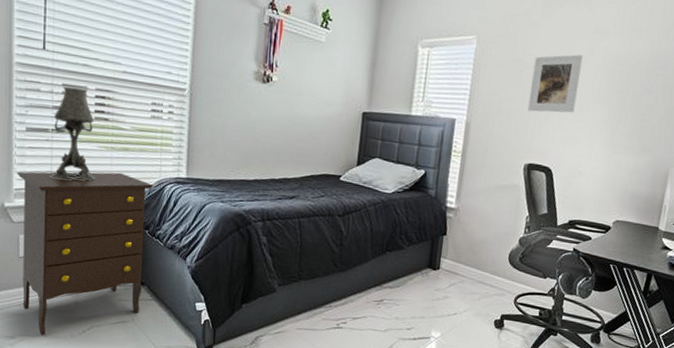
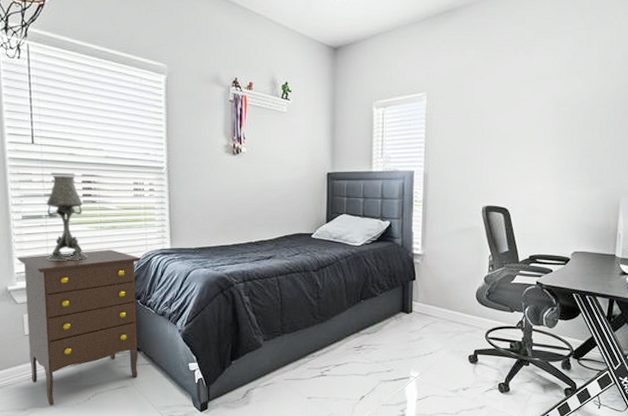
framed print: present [527,54,583,113] -> none [480,101,527,158]

